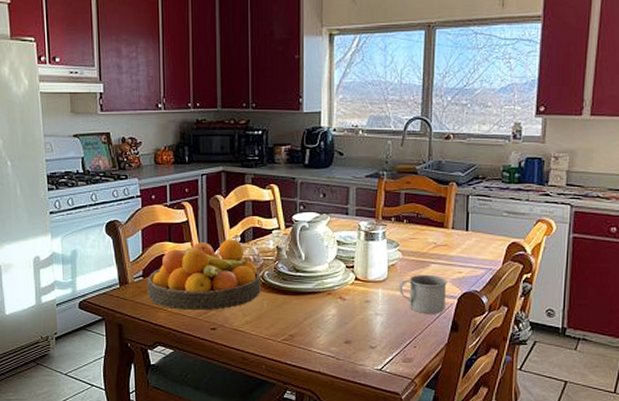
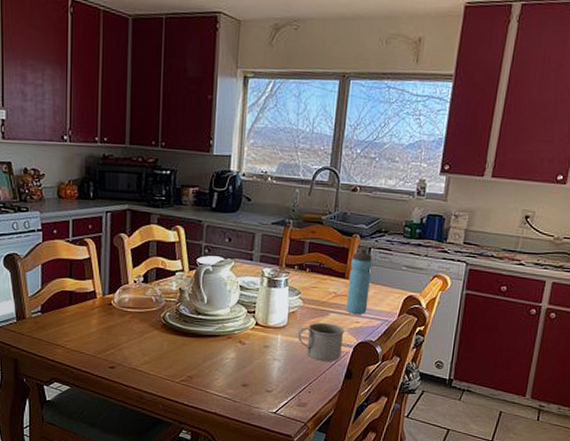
fruit bowl: present [147,239,261,311] -> none [46,278,162,350]
water bottle: none [448,196,472,264] -> present [346,248,373,314]

